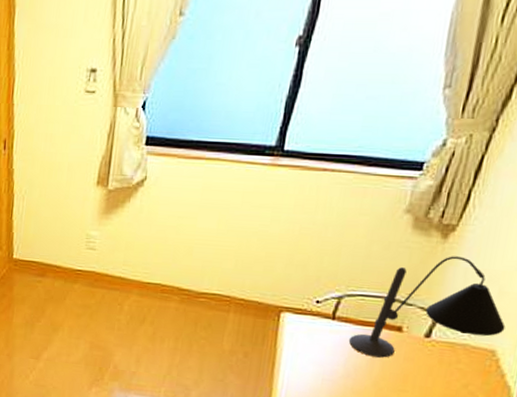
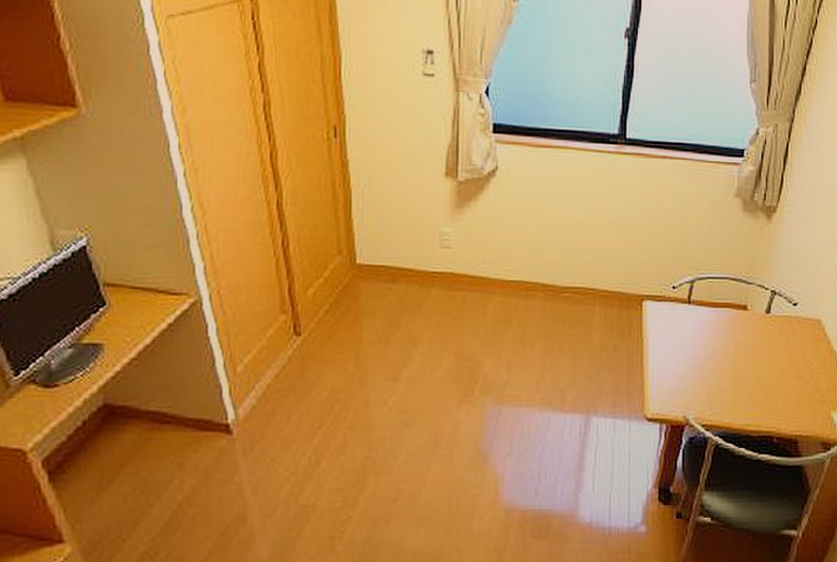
desk lamp: present [348,256,506,358] -> none [705,235,825,337]

